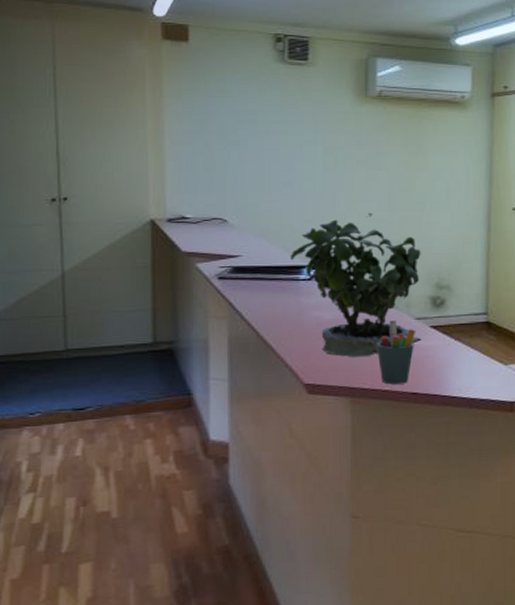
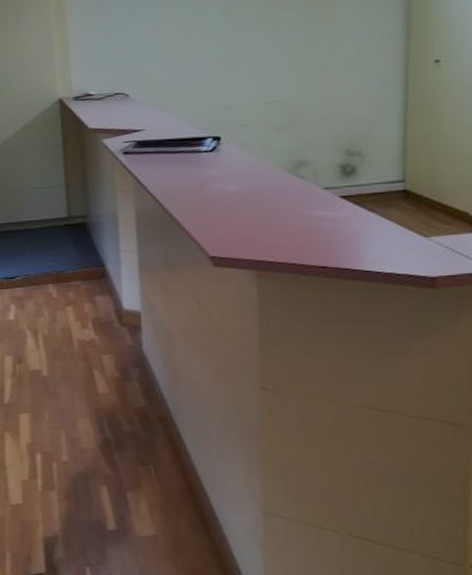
potted plant: present [290,212,422,358] -> none [191,76,331,230]
pen holder: present [377,320,416,385] -> none [282,191,325,258]

